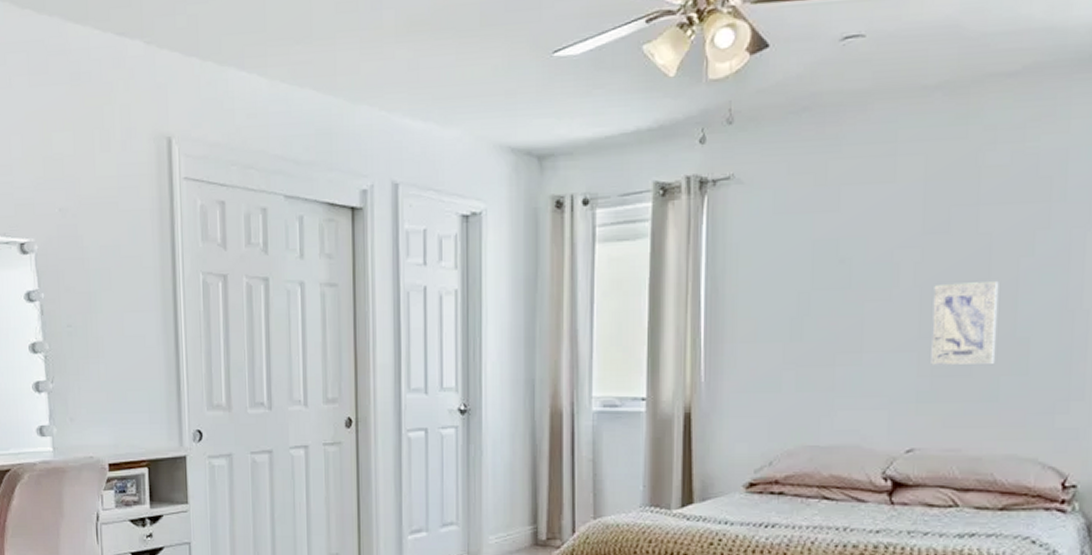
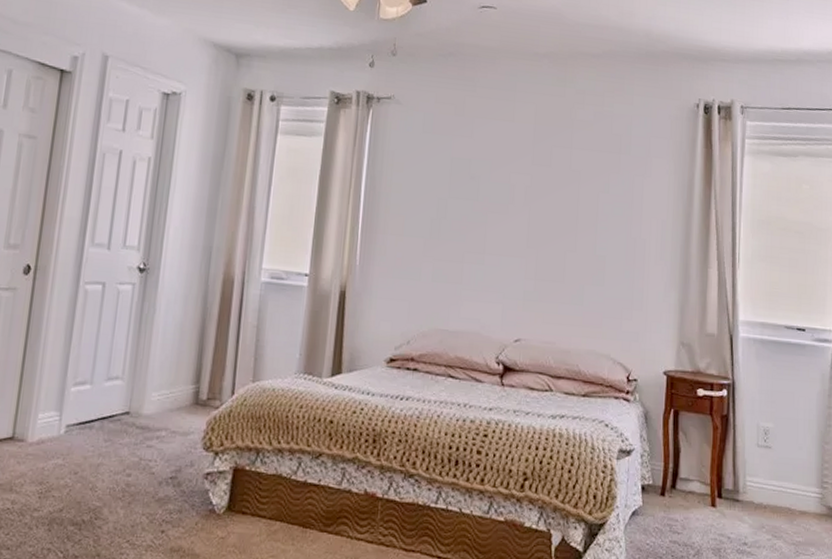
wall art: present [931,282,999,365] -> none [535,206,585,274]

